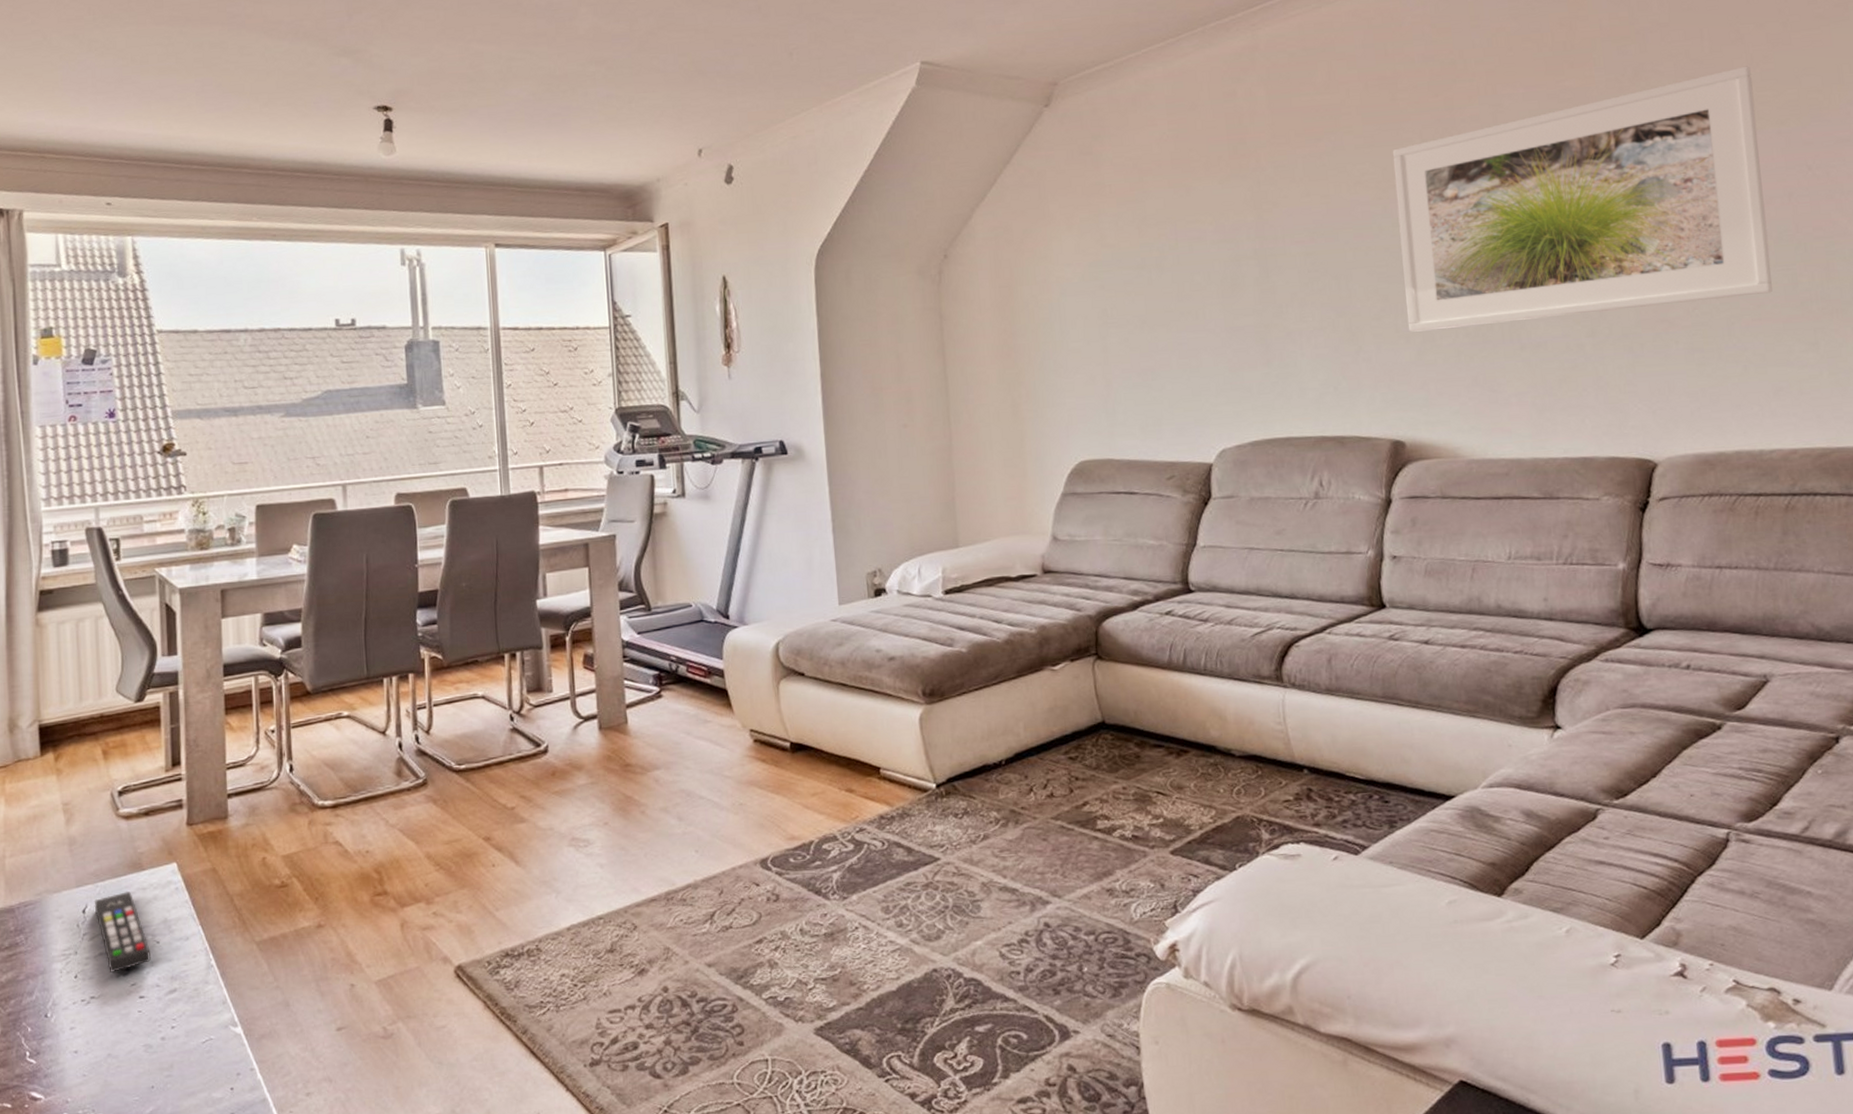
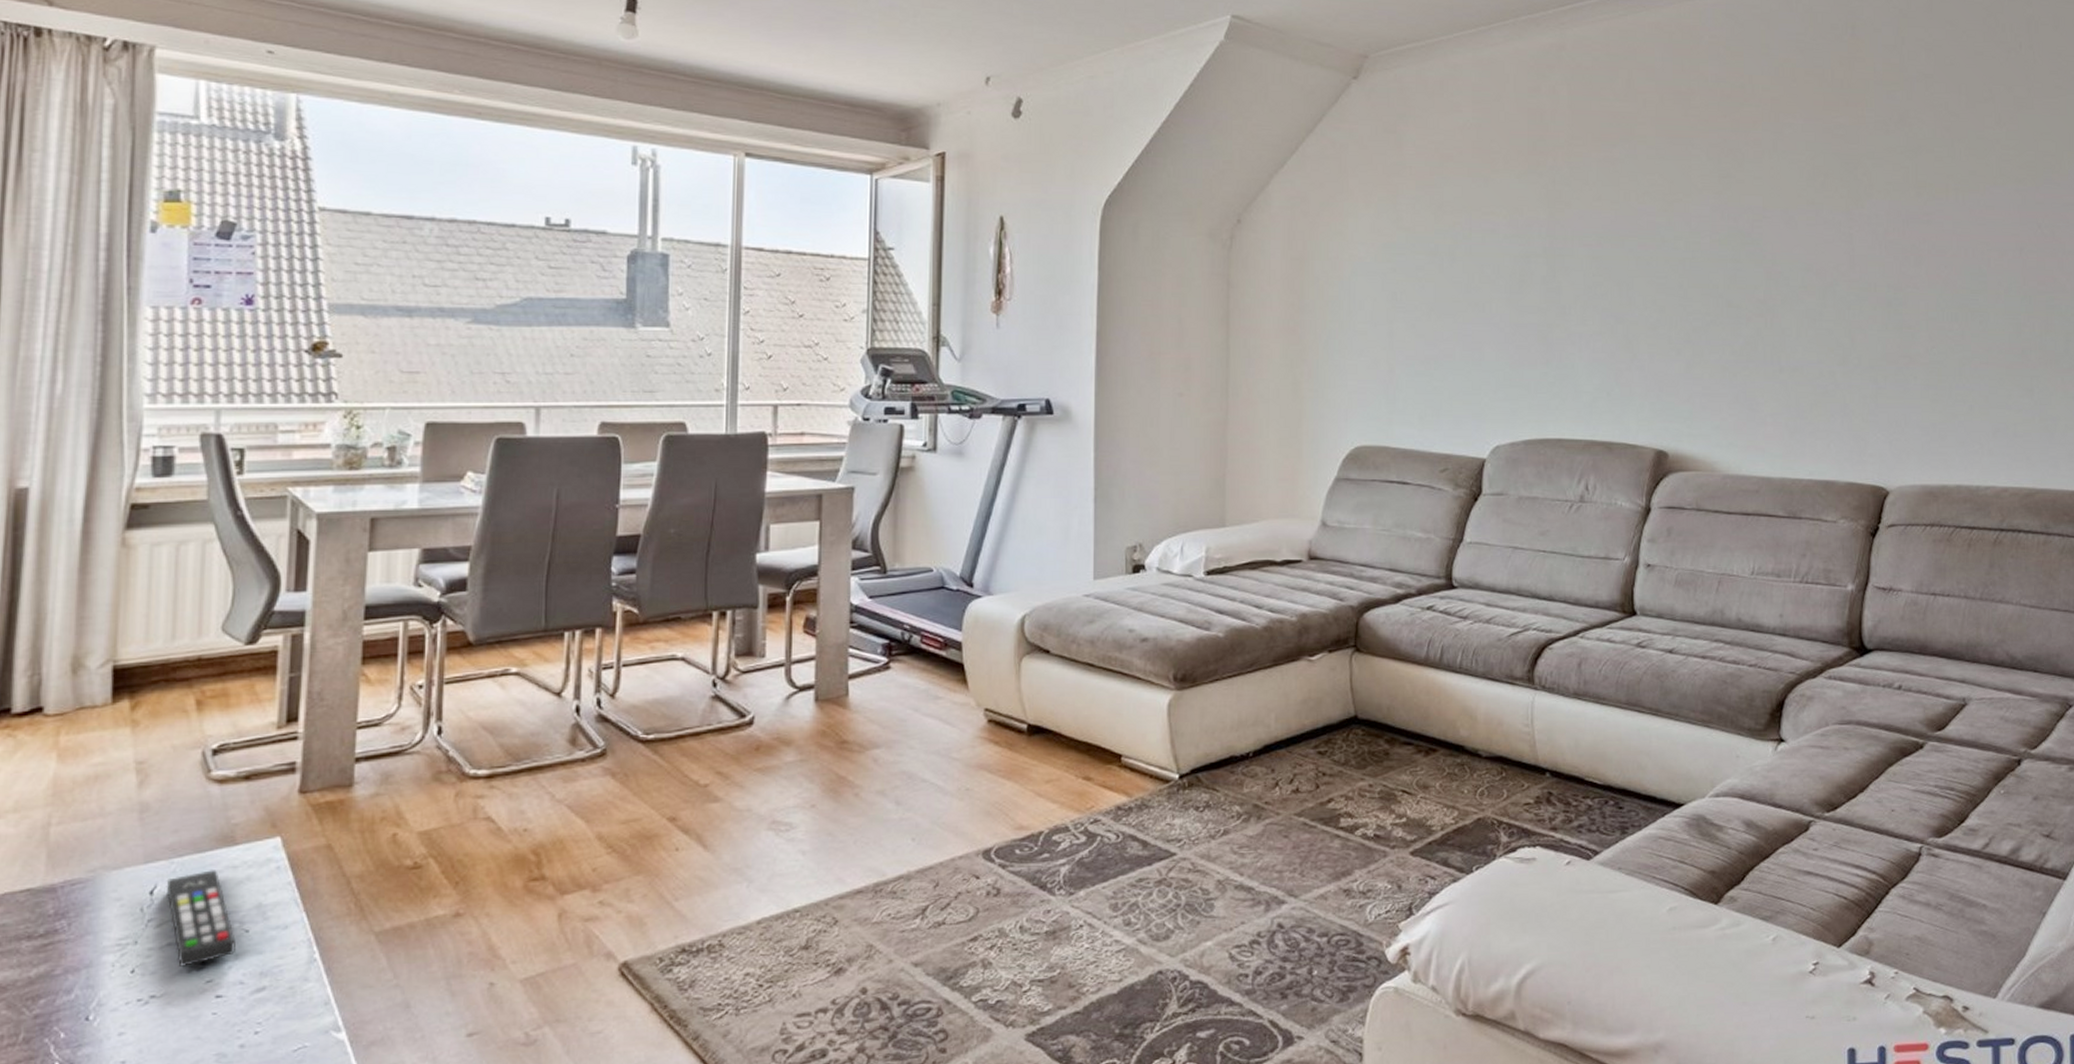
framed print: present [1393,66,1773,332] -> none [1680,124,2000,345]

